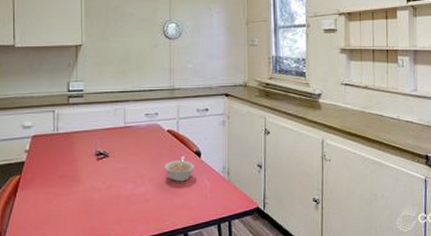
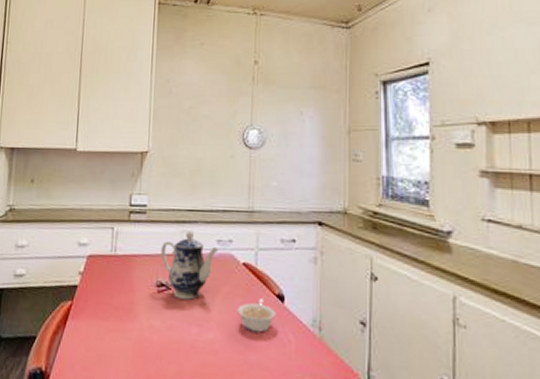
teapot: none [98,108,147,163] -> present [161,230,219,300]

